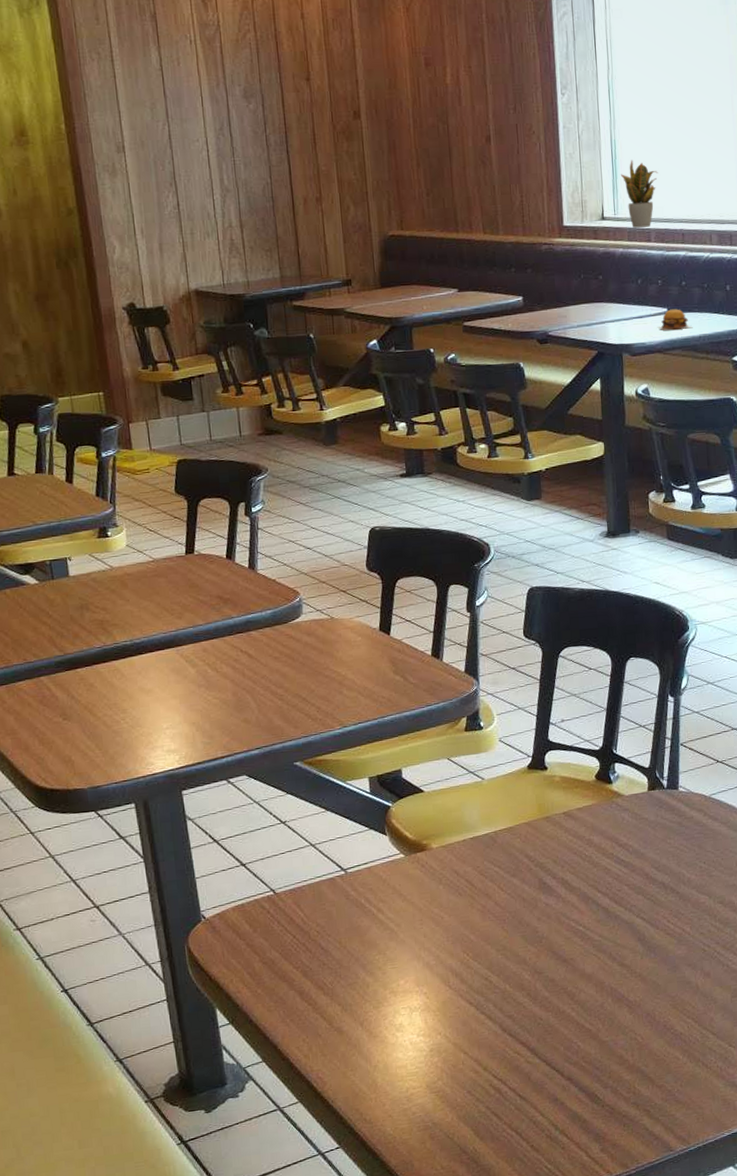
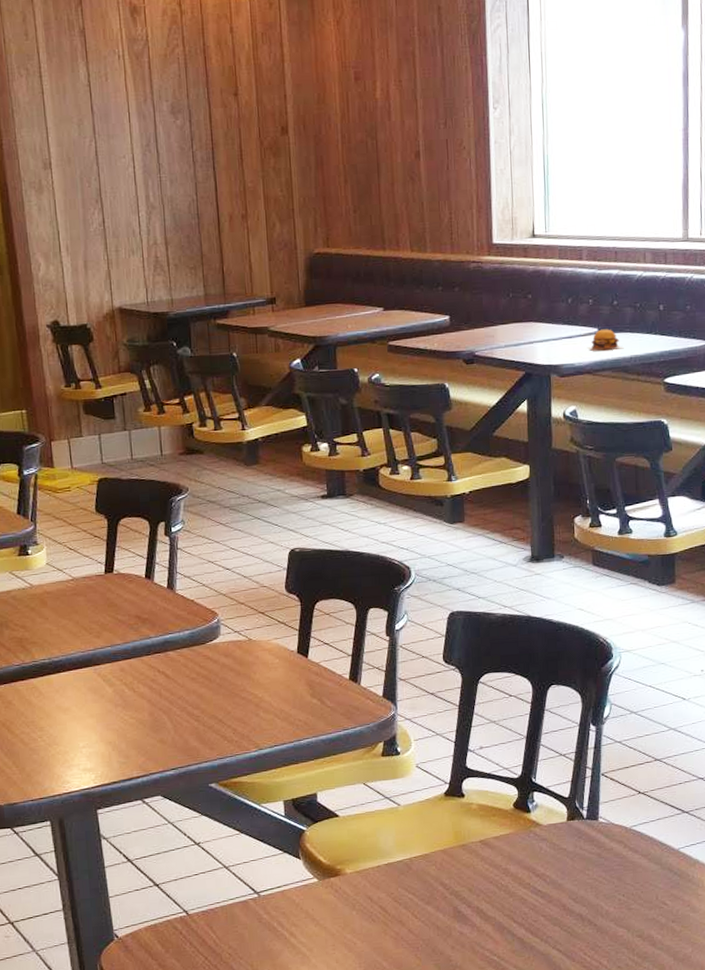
potted plant: present [621,160,659,229] -> none [553,176,592,247]

